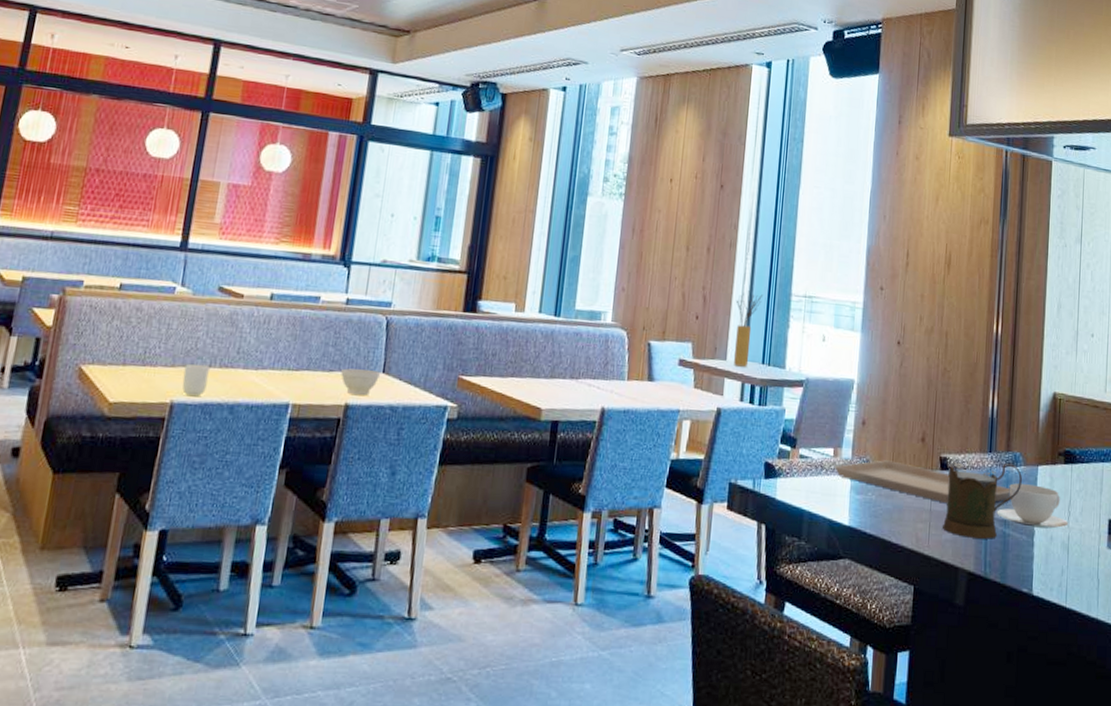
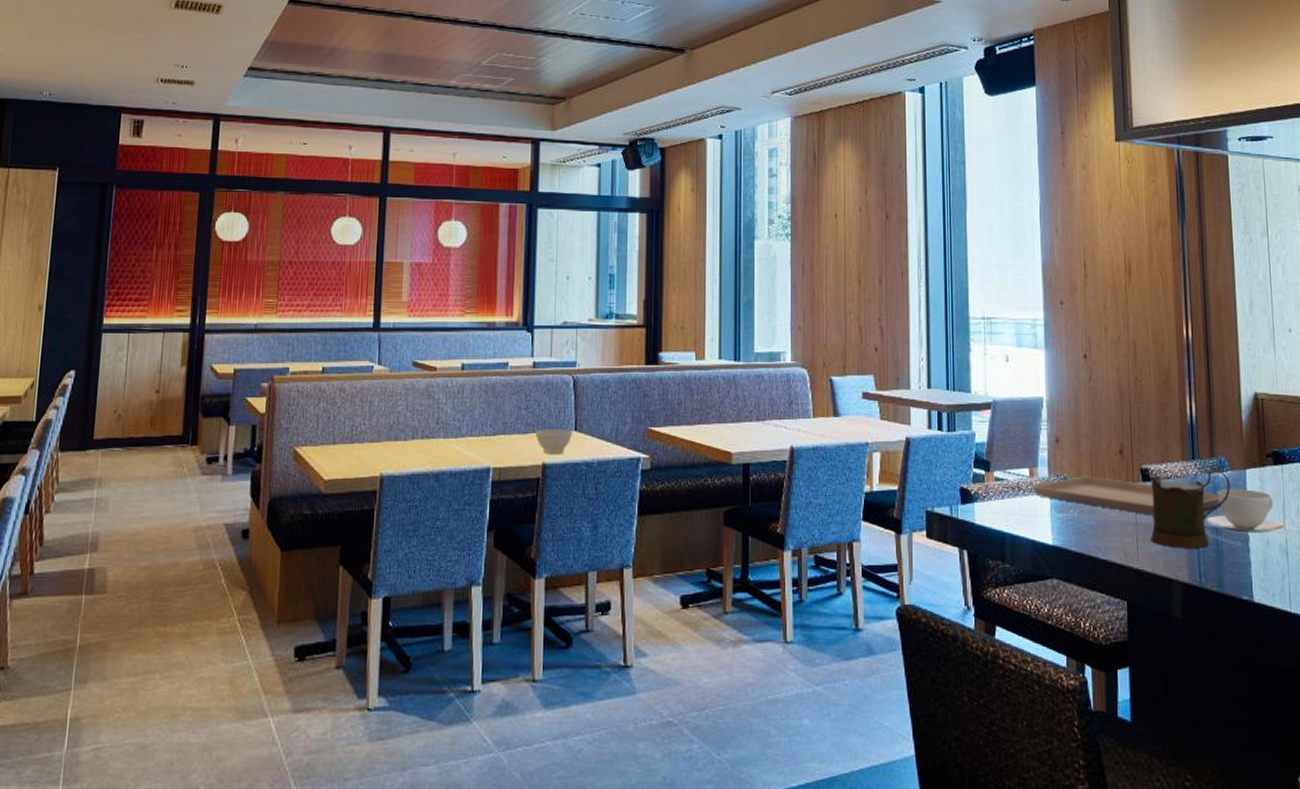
cup: present [182,364,210,397] -> none [389,437,412,469]
vase: present [734,290,762,367] -> none [913,318,940,394]

